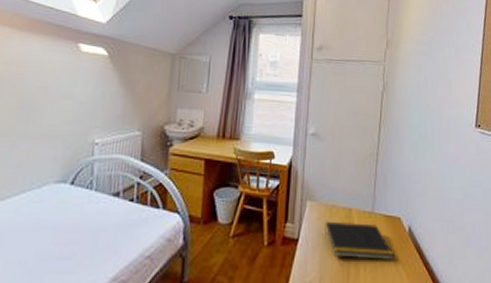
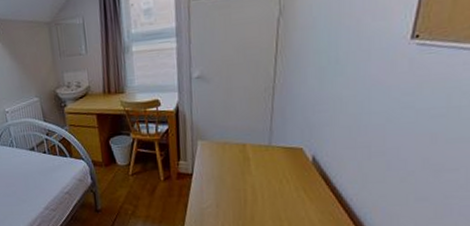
notepad: present [325,221,395,260] -> none [218,156,296,188]

